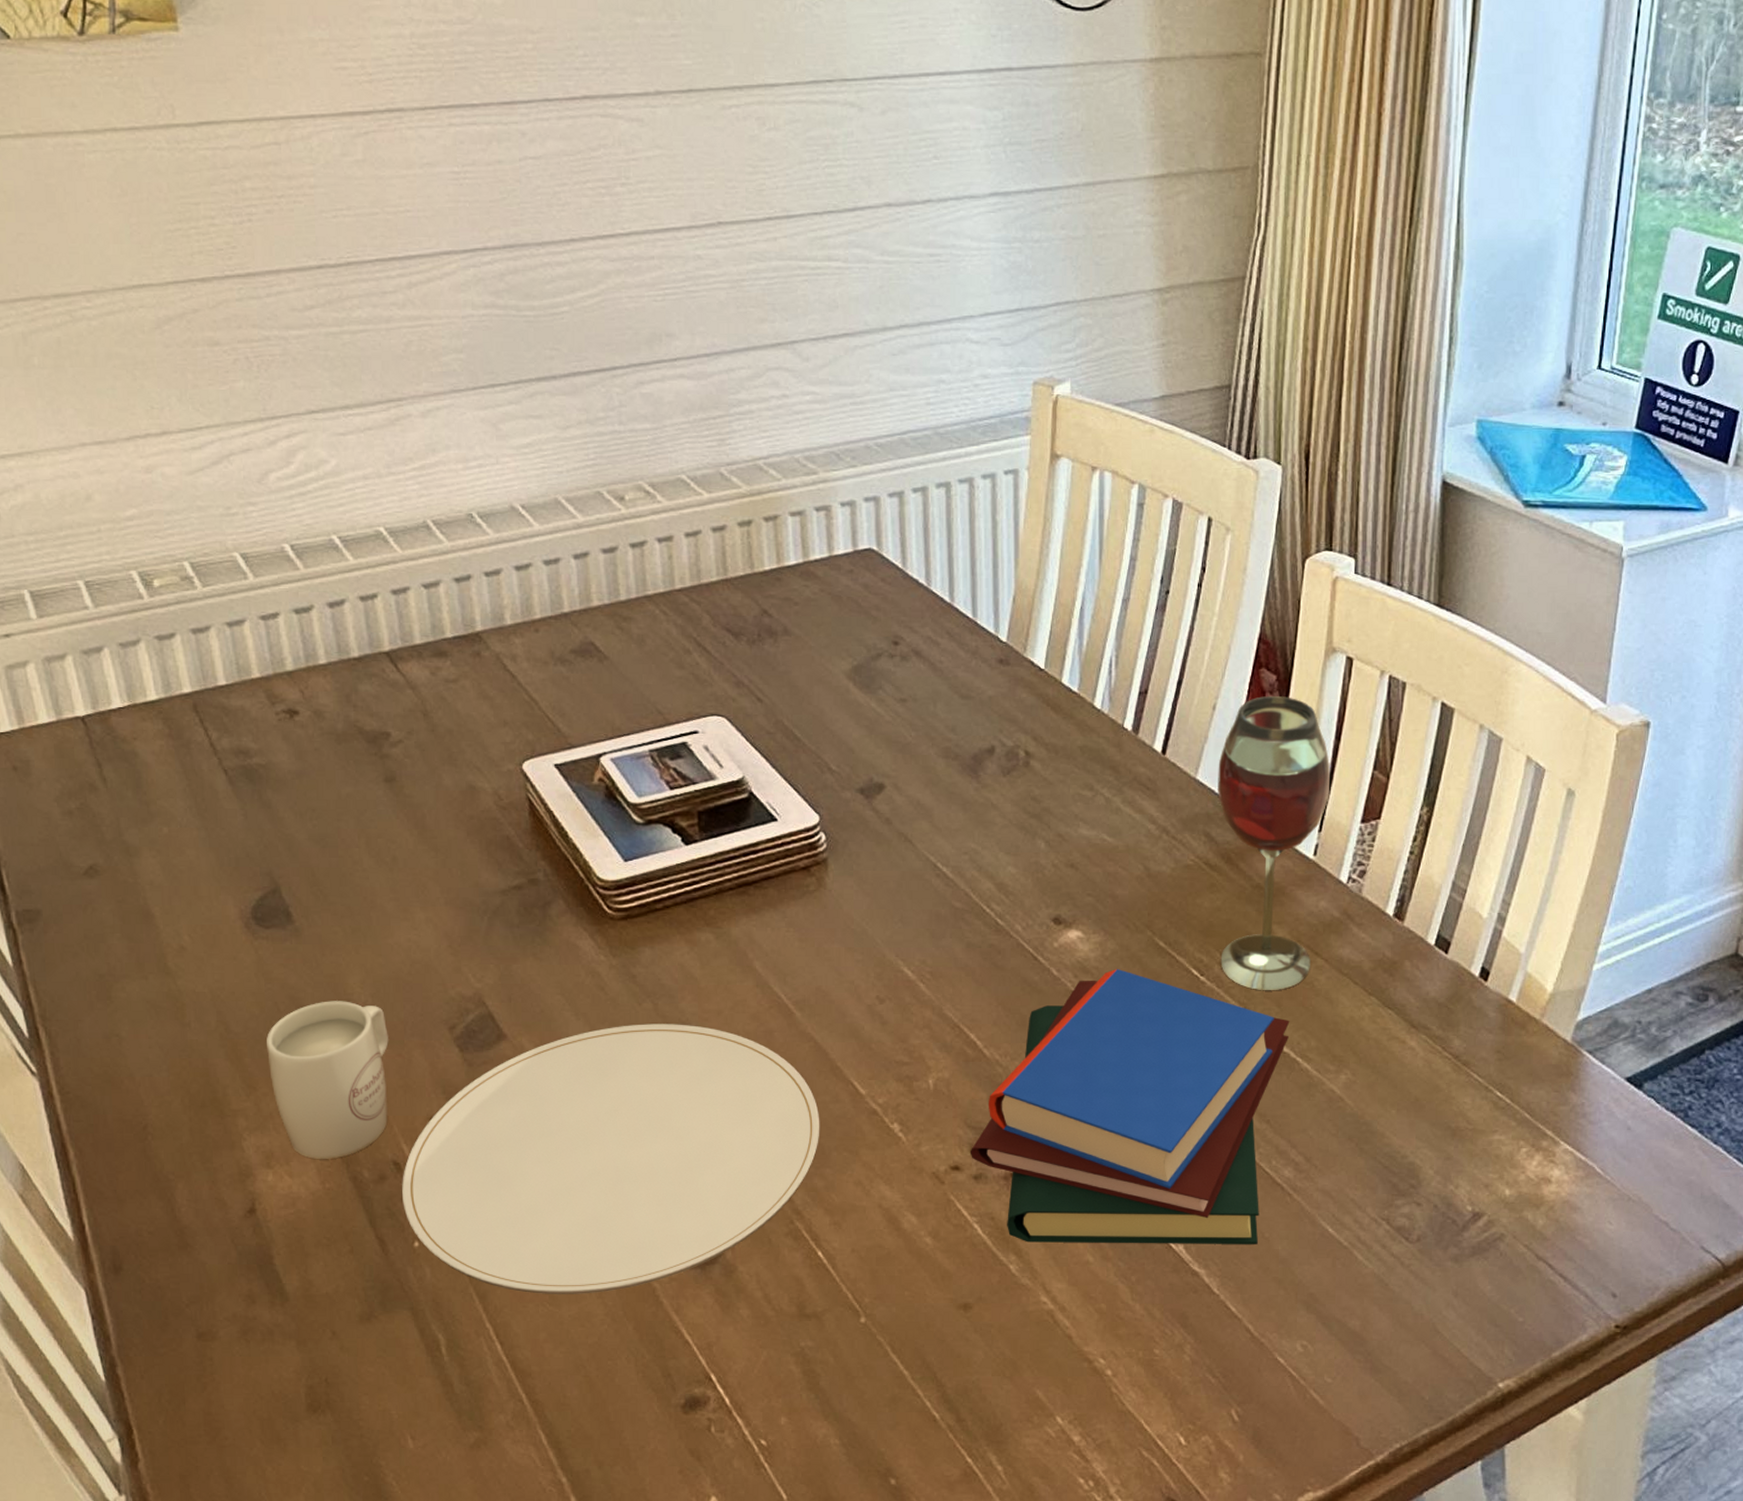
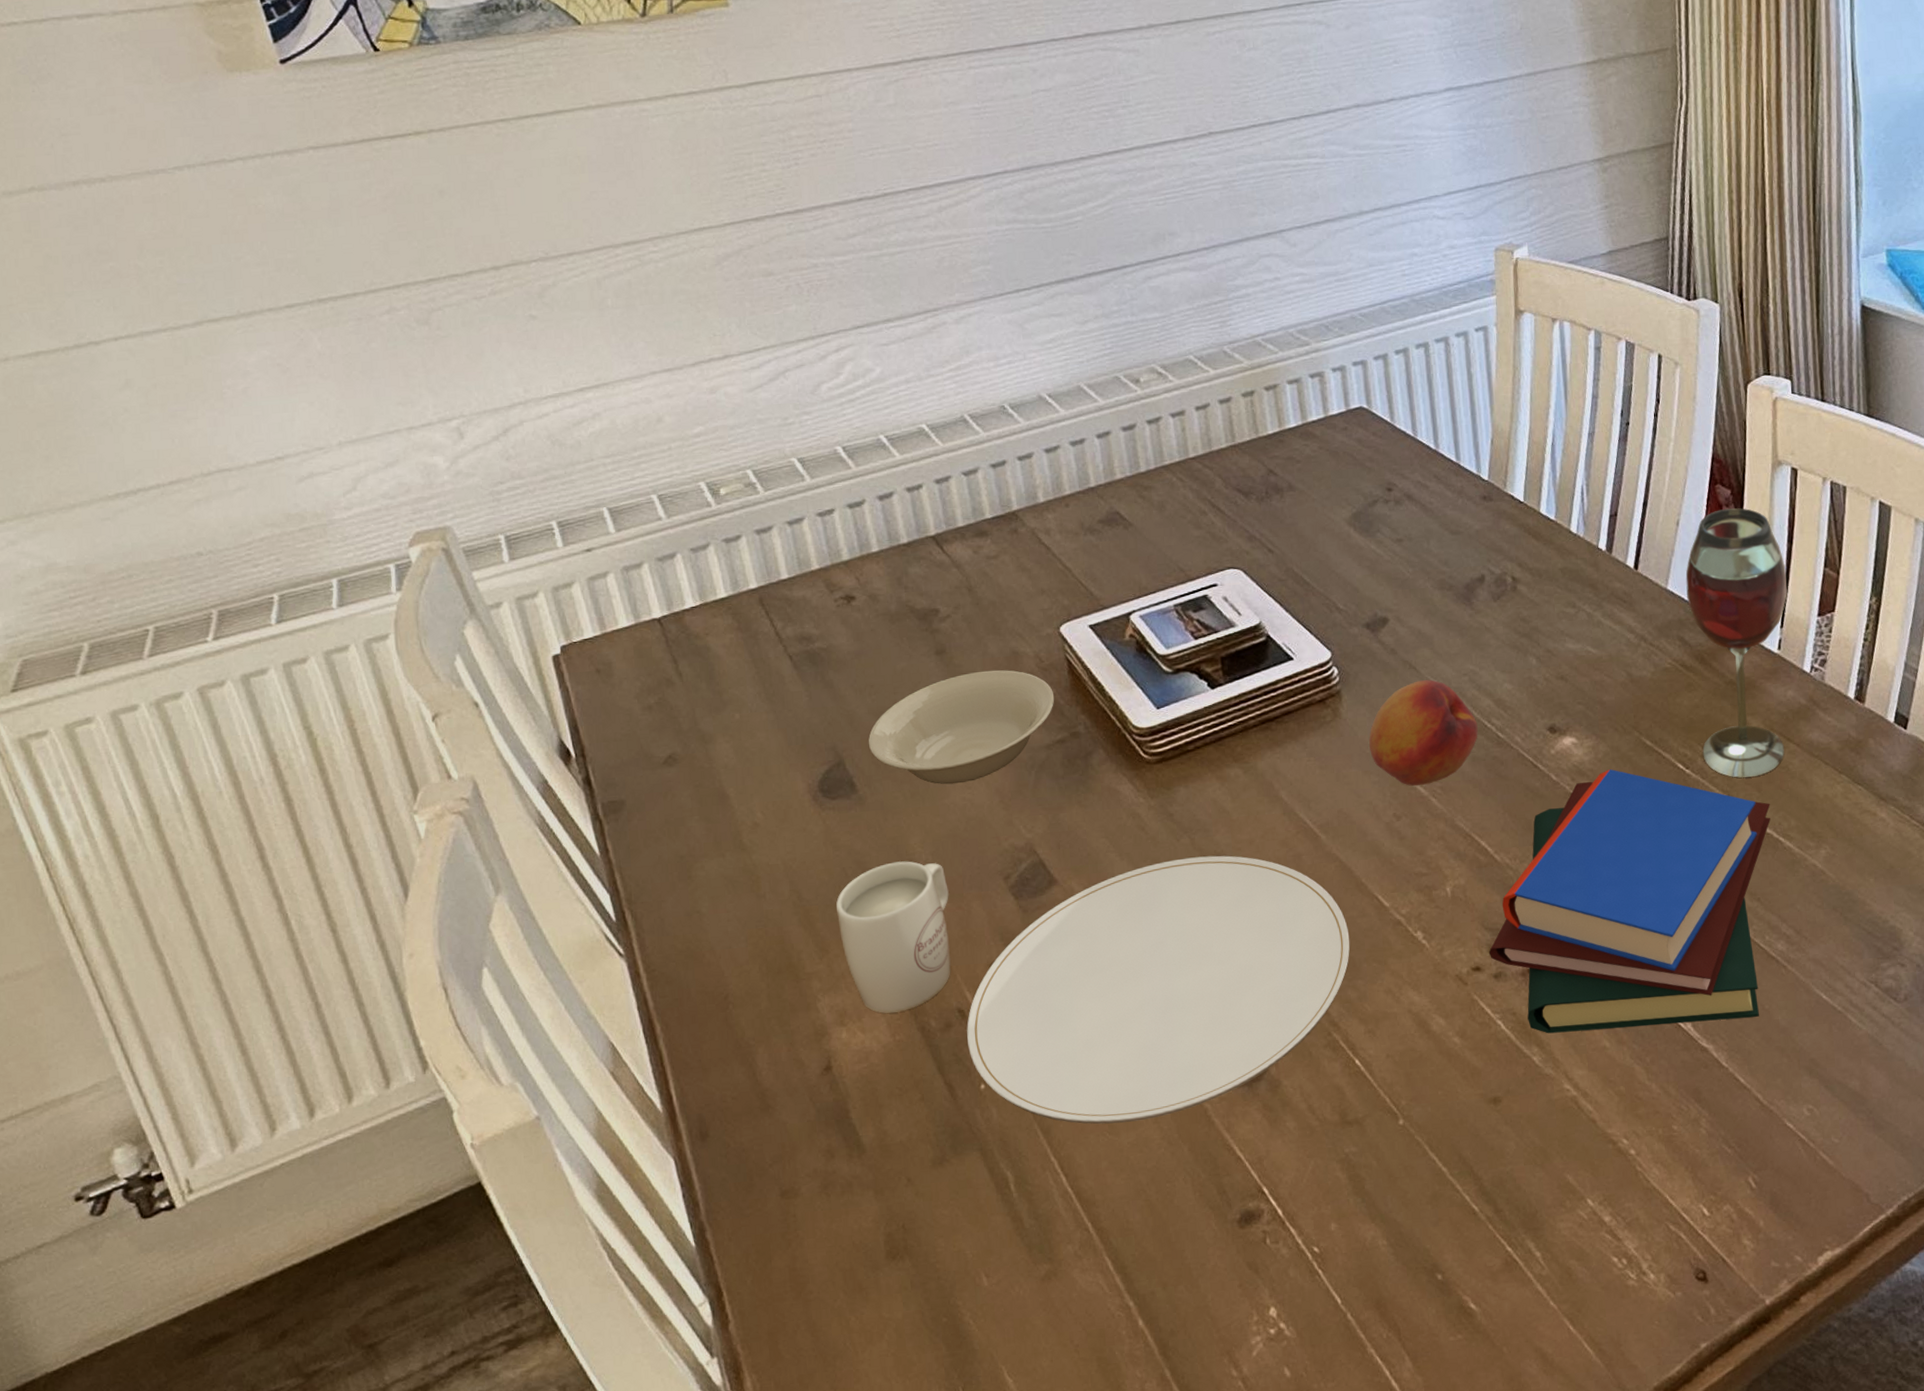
bowl: none [307,804,513,923] -> present [868,669,1055,785]
fruit: none [855,855,975,968] -> present [1369,680,1478,786]

